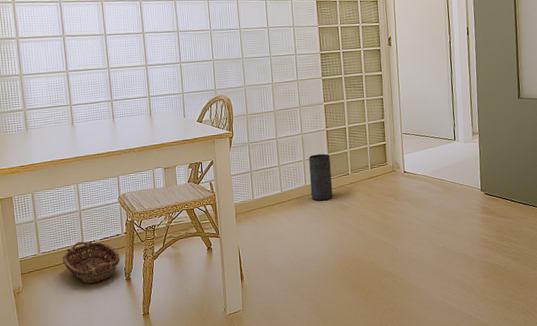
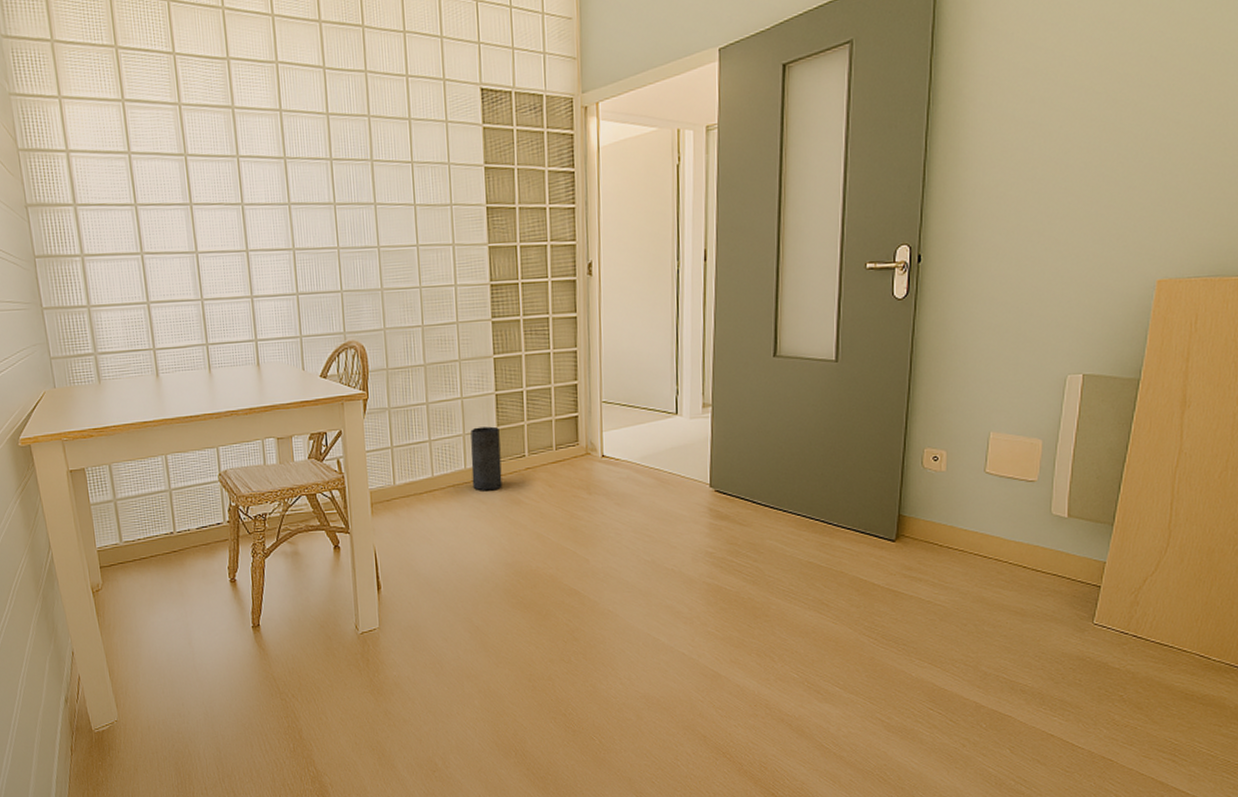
basket: present [62,241,121,284] -> none [150,529,223,584]

